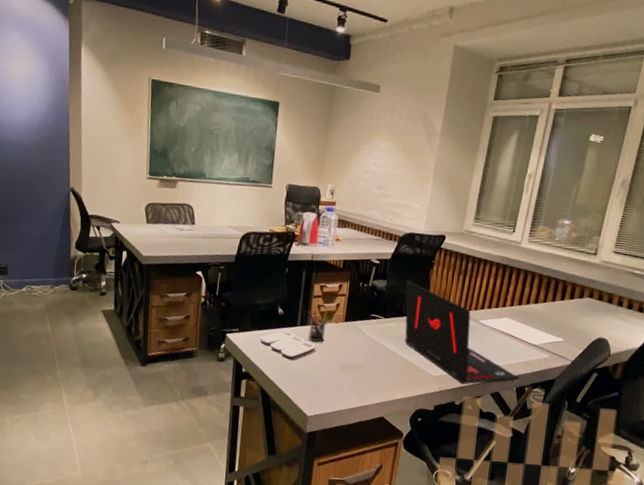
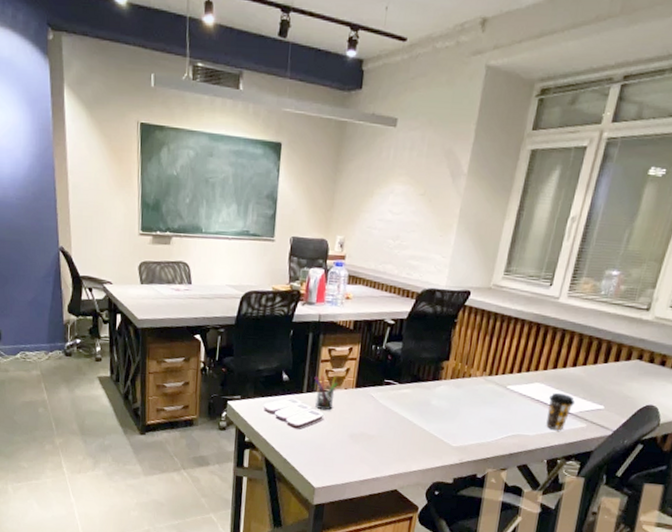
laptop: present [404,280,520,385] -> none [421,342,551,456]
coffee cup: none [514,326,538,361] -> present [546,392,575,431]

